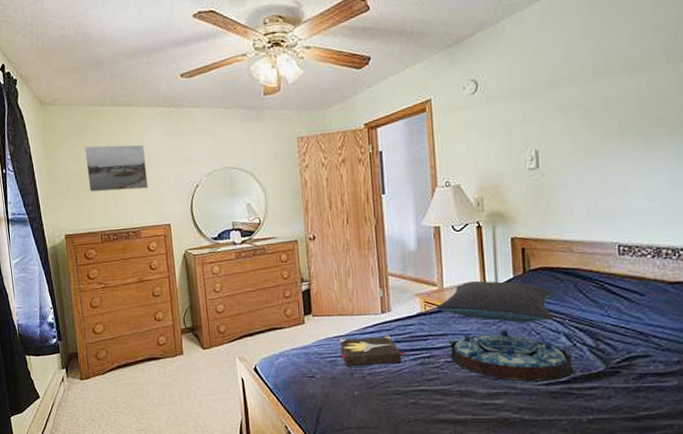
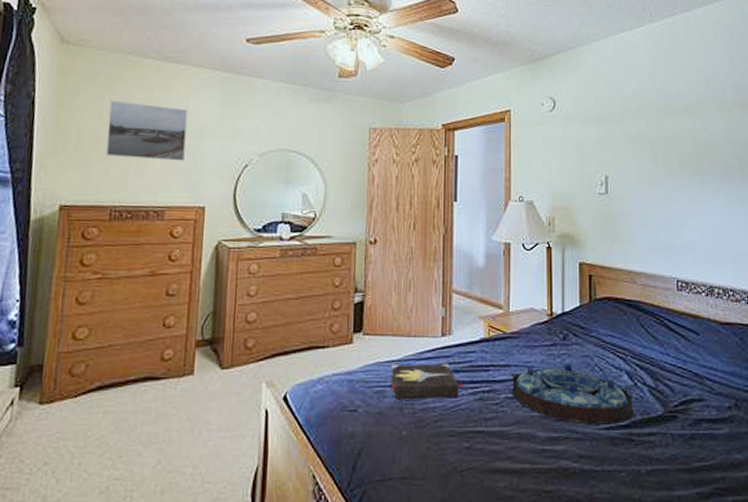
pillow: present [435,280,554,323] -> none [500,306,617,356]

